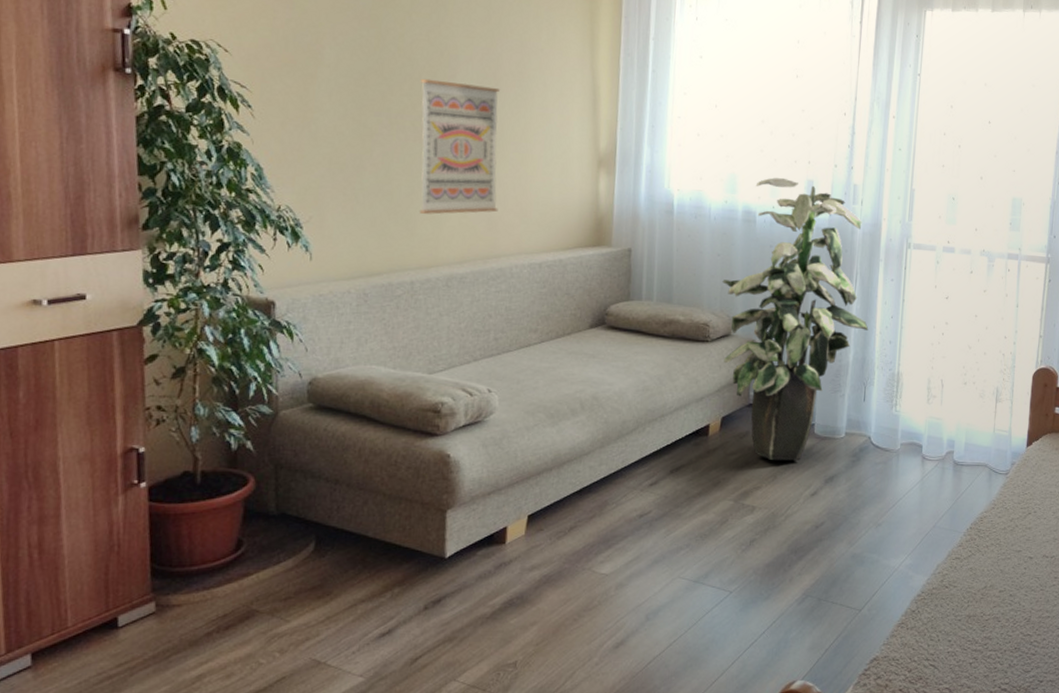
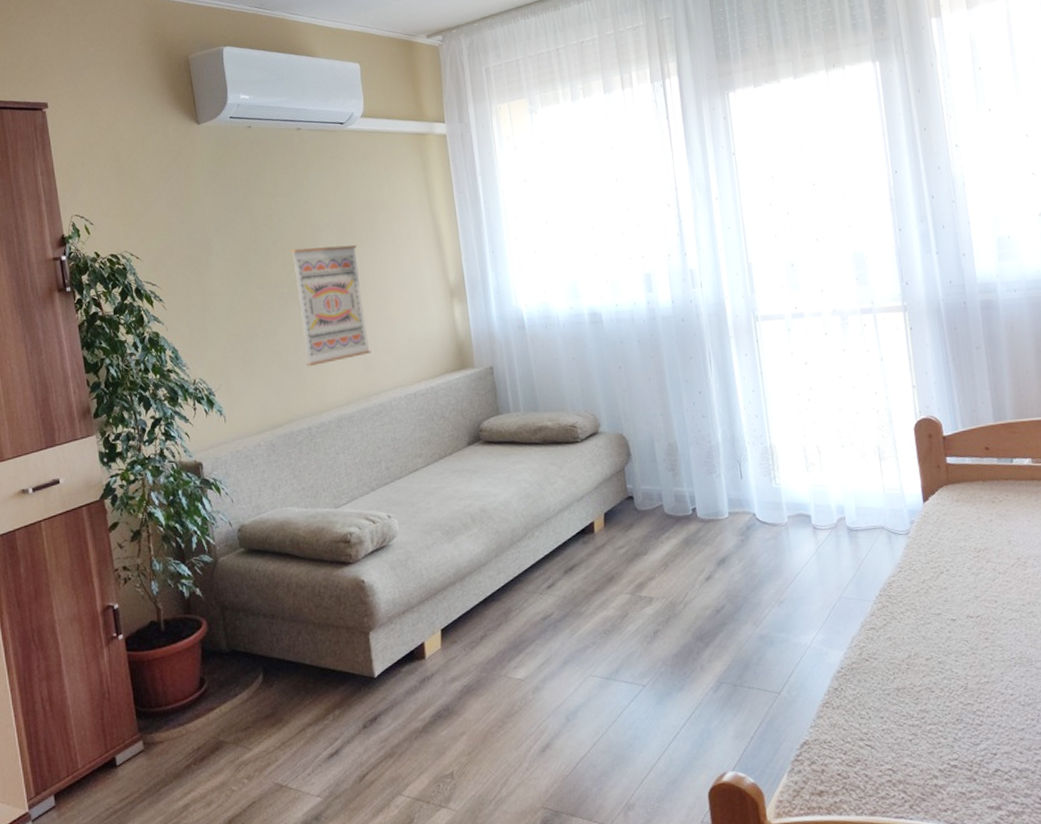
indoor plant: present [722,177,869,461] -> none [581,276,732,550]

